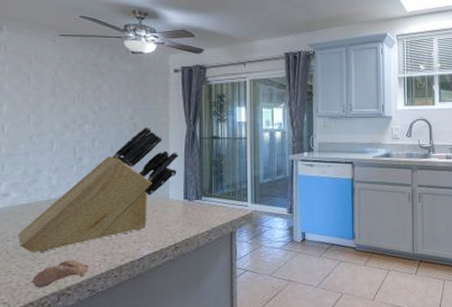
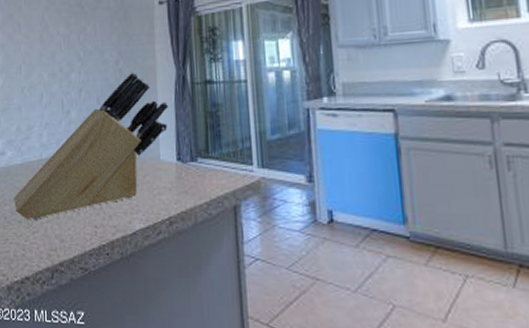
fruit: present [30,259,88,288] -> none [26,230,80,261]

